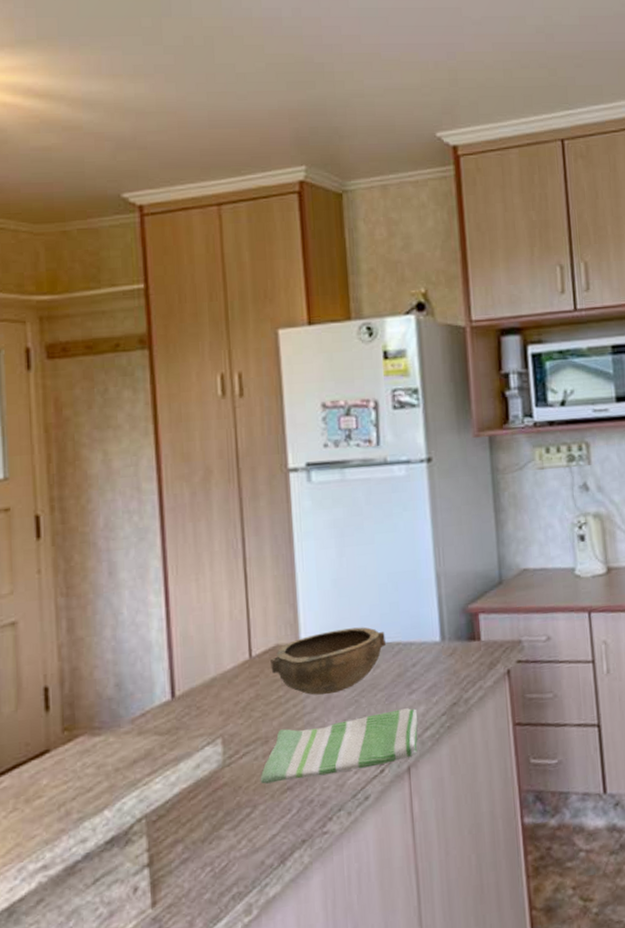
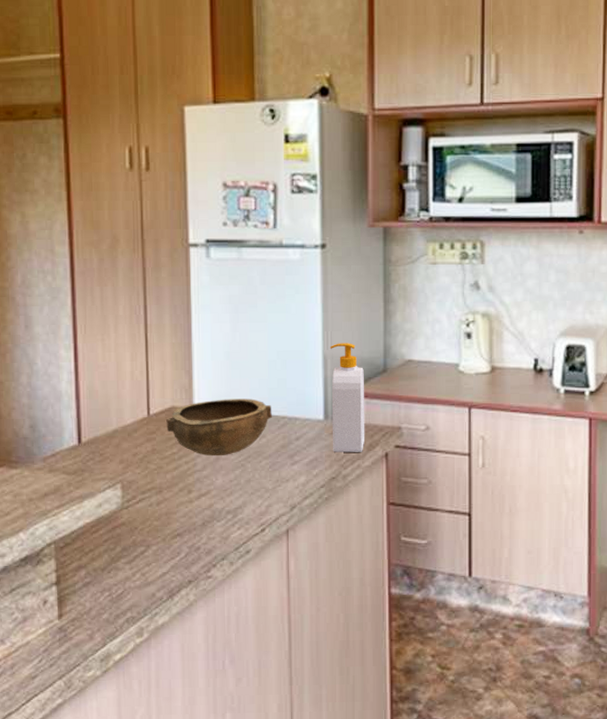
dish towel: present [260,708,418,784] -> none [153,477,299,528]
soap bottle: none [442,557,485,676] -> present [330,343,365,453]

